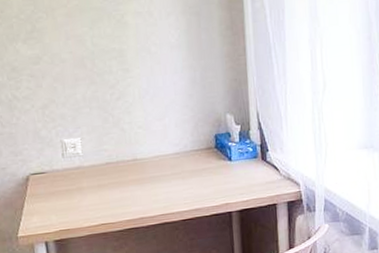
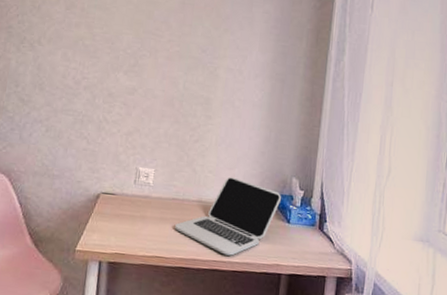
laptop: none [115,127,219,207] -> present [175,177,282,256]

